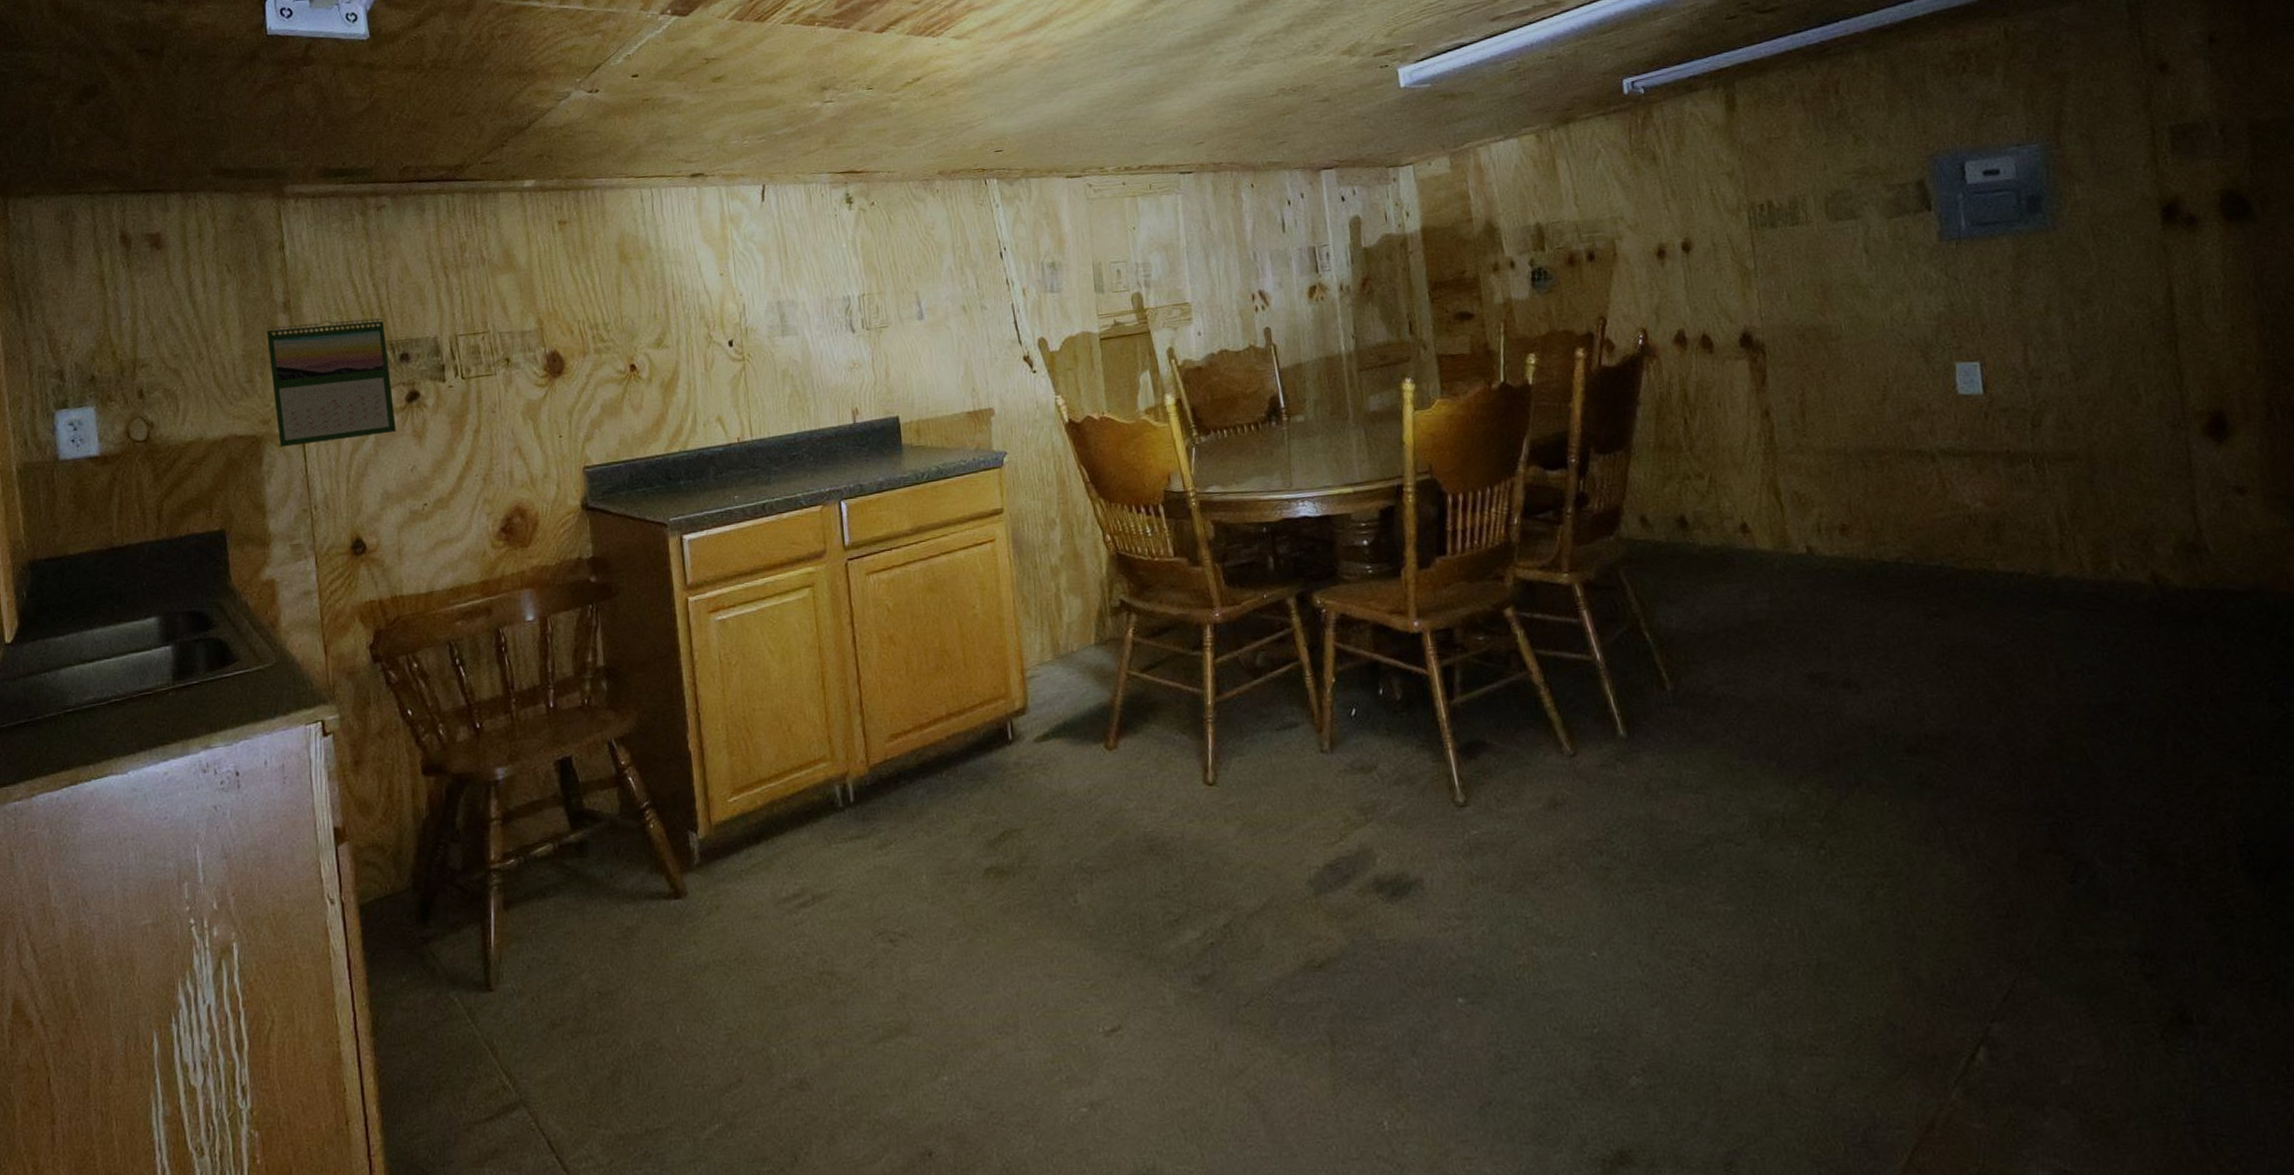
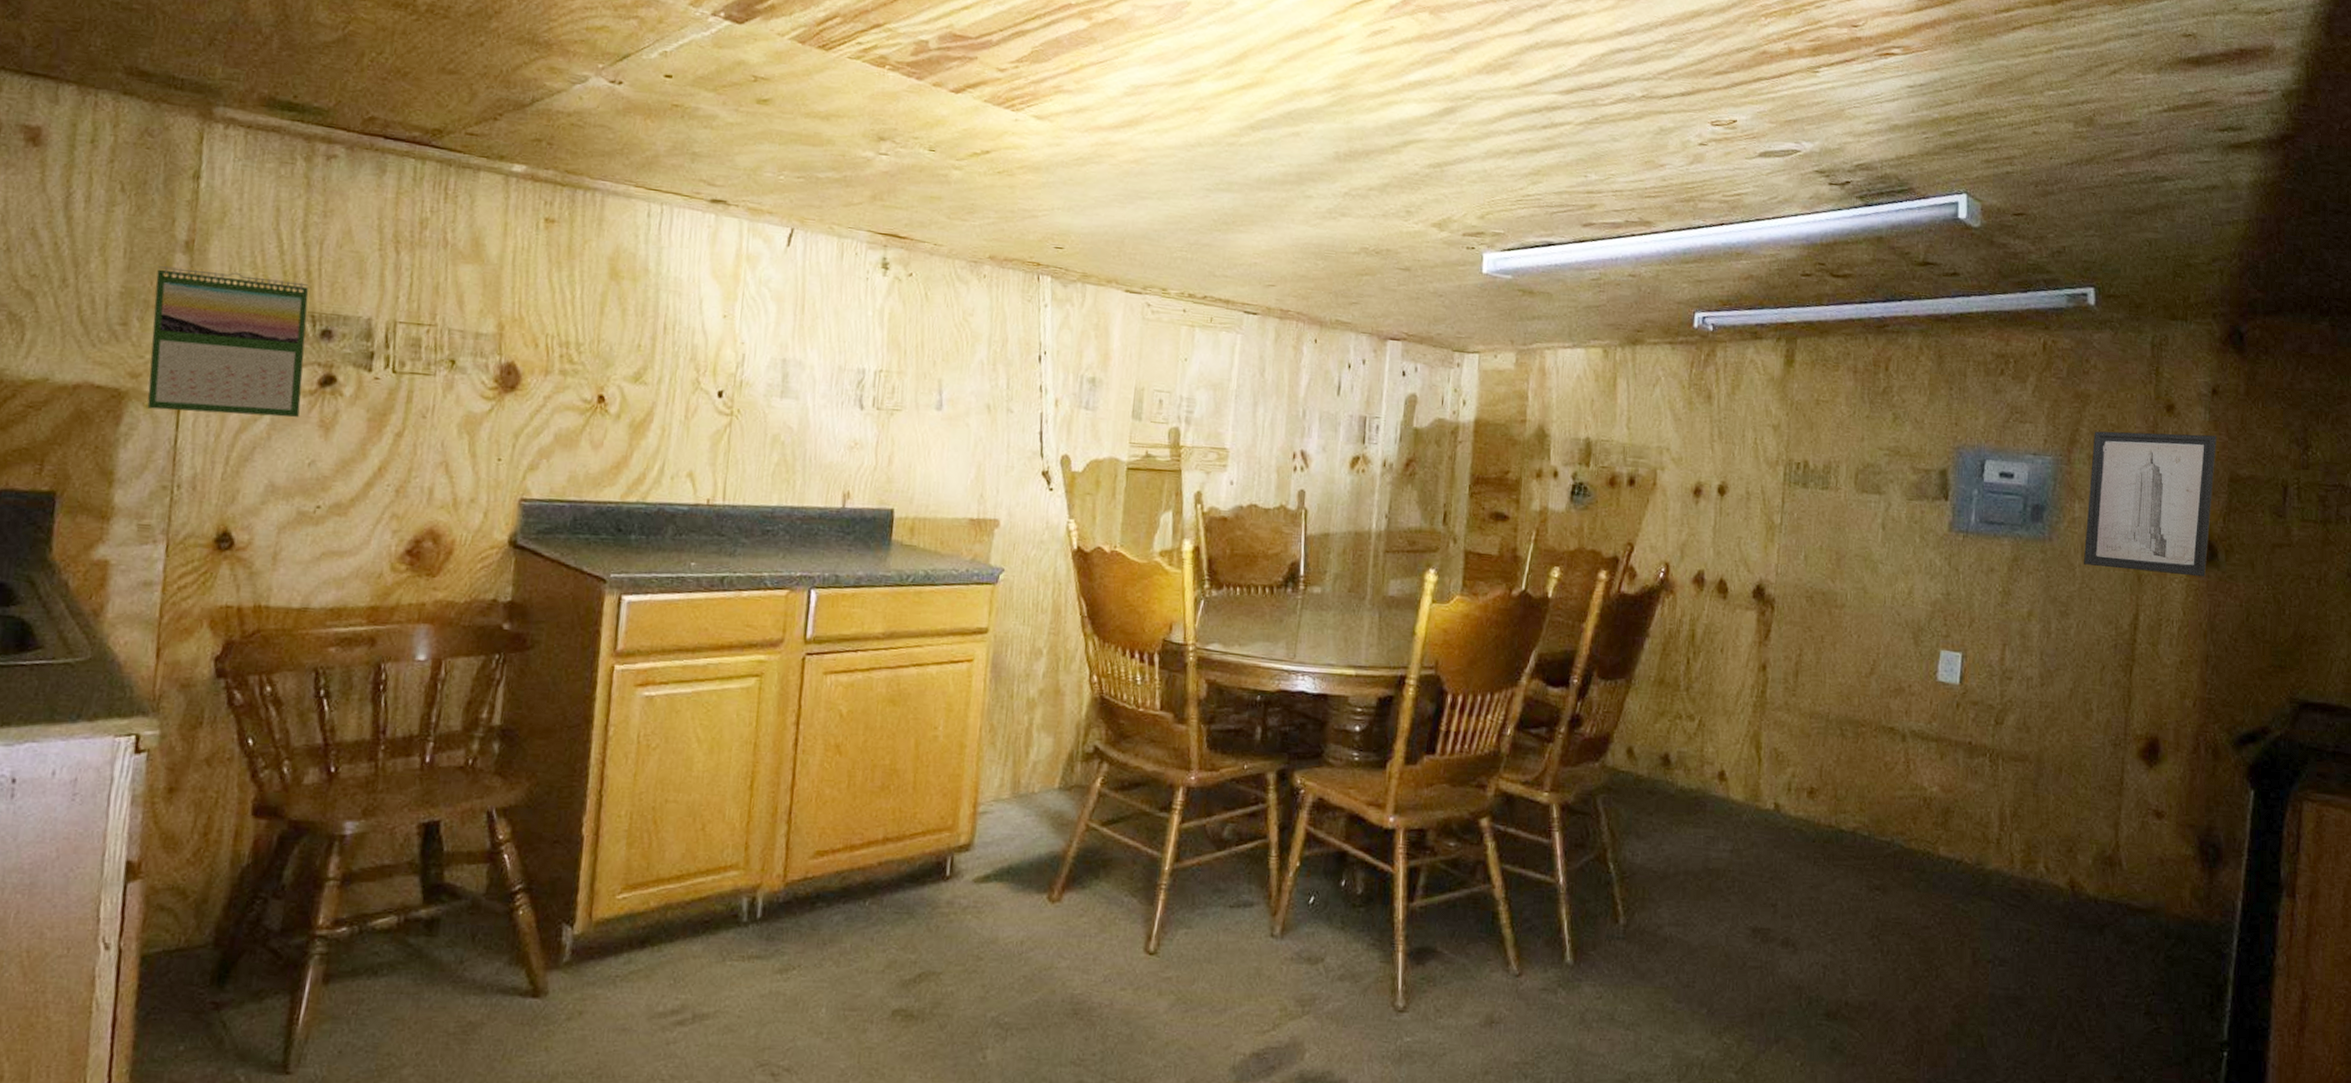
wall art: none [2081,84,2242,247] -> present [2083,431,2217,577]

